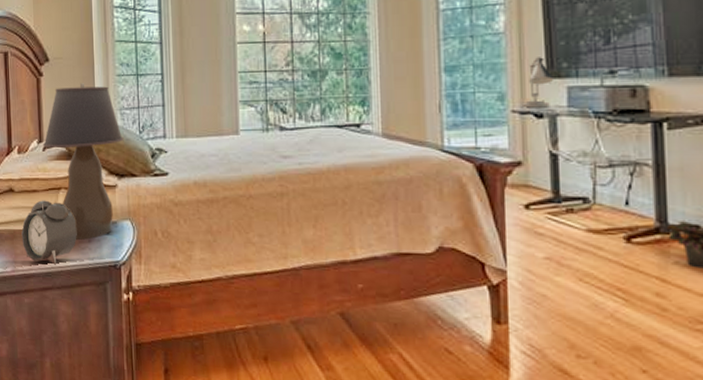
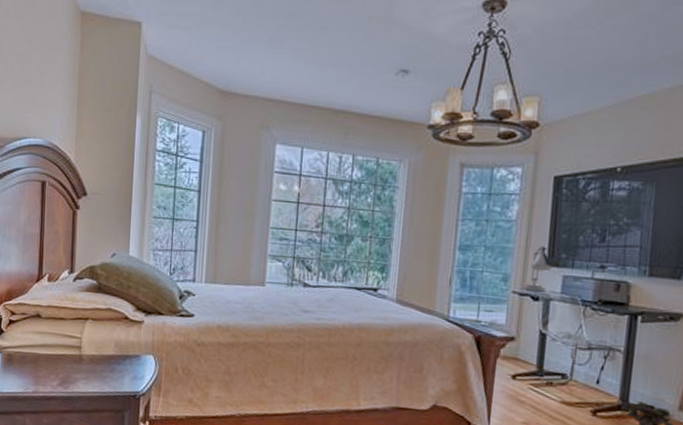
alarm clock: present [21,200,77,266] -> none [45,328,101,391]
table lamp: present [42,83,124,241] -> none [73,220,155,370]

